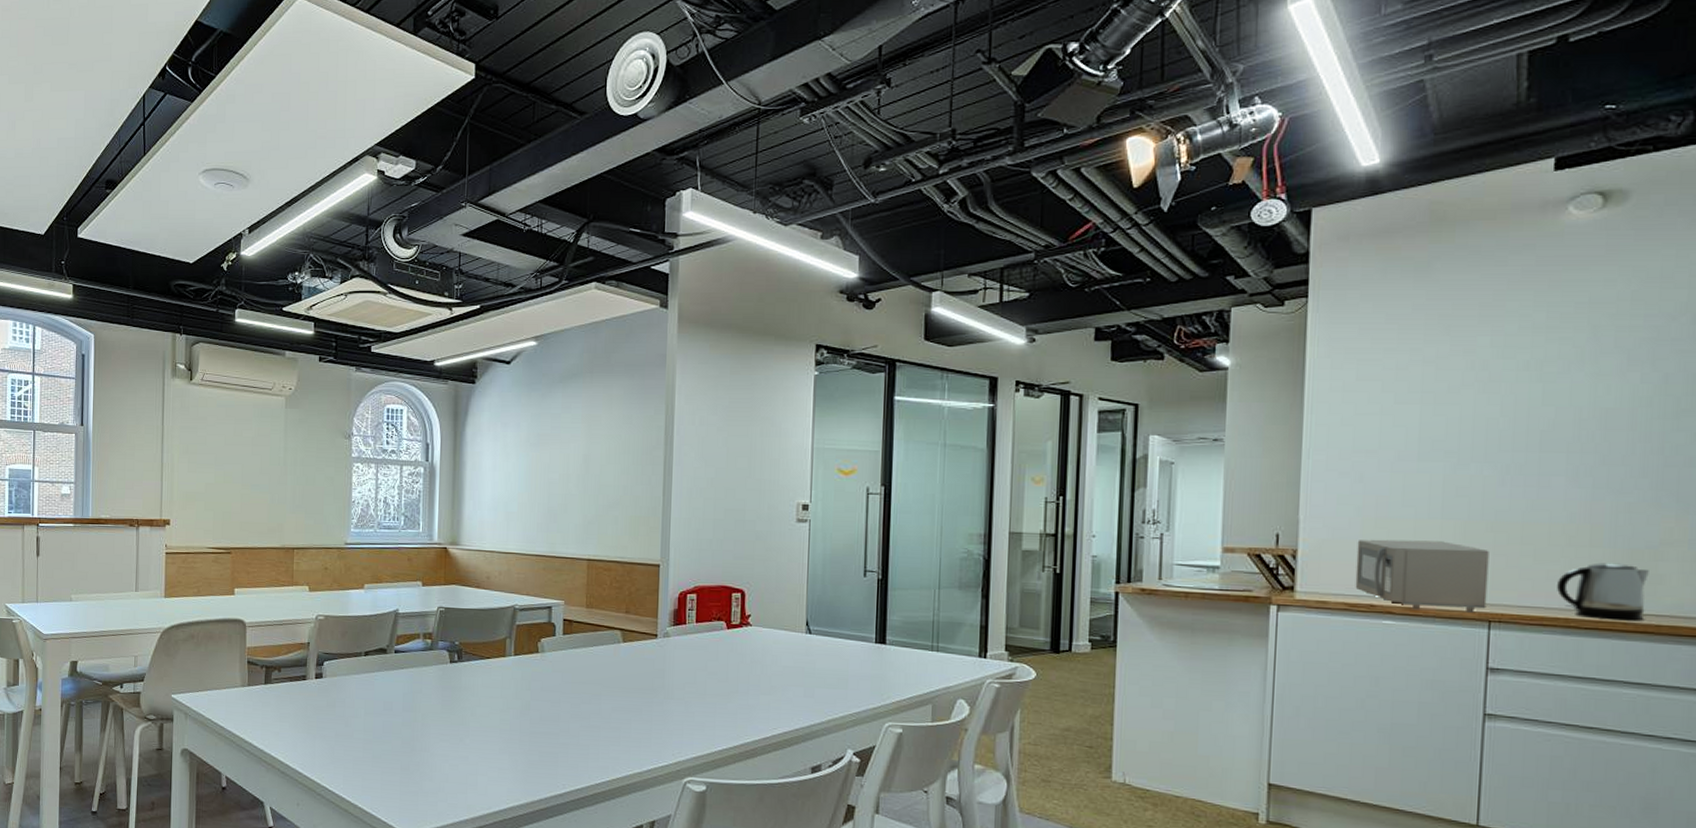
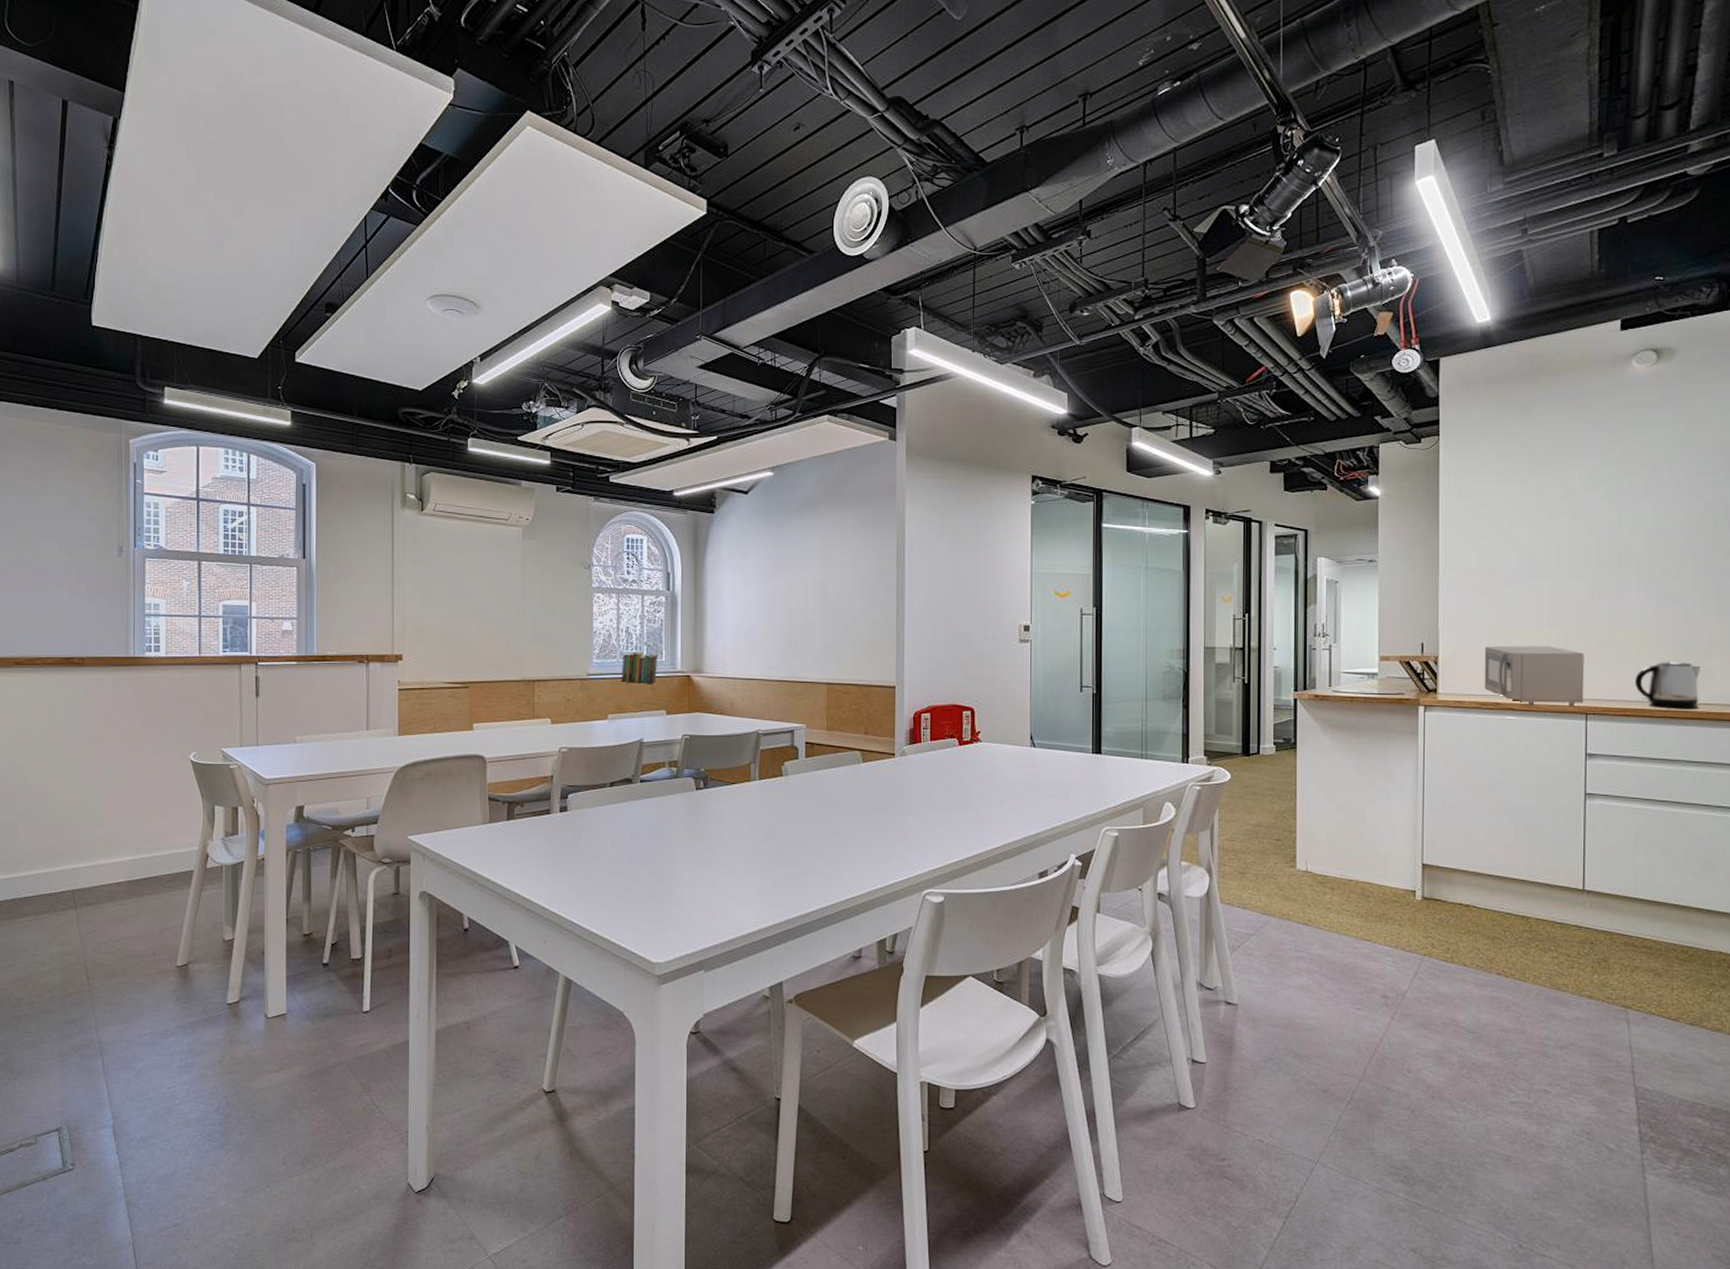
books: none [378,521,415,556] -> present [621,651,657,685]

